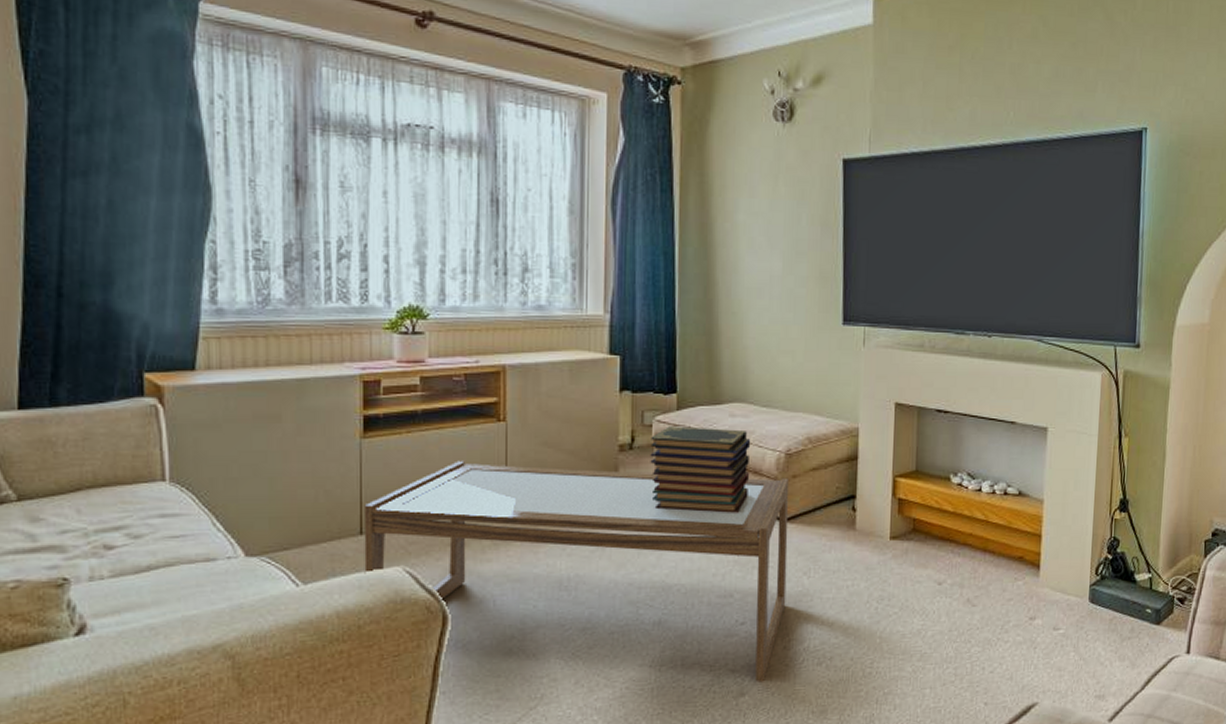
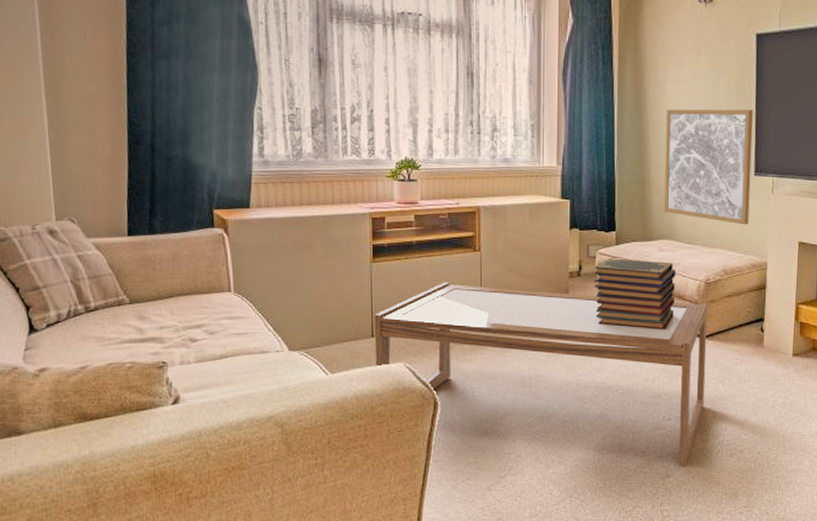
wall art: none [735,246,841,384] -> present [664,109,754,225]

